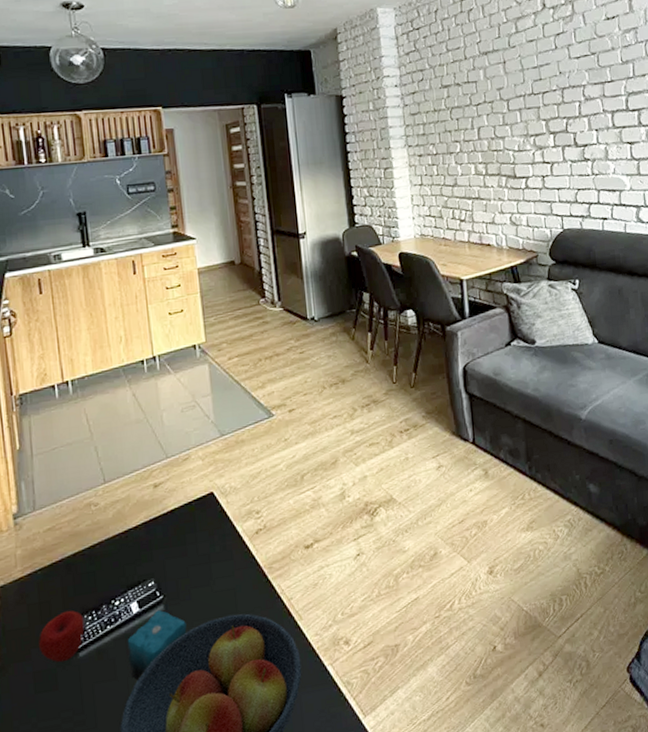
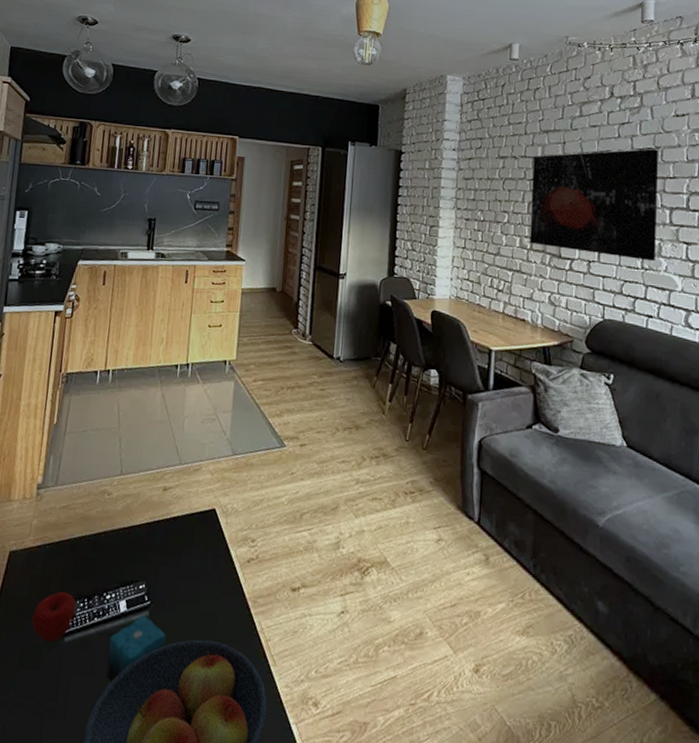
wall art: none [476,56,603,169] -> present [529,149,659,262]

